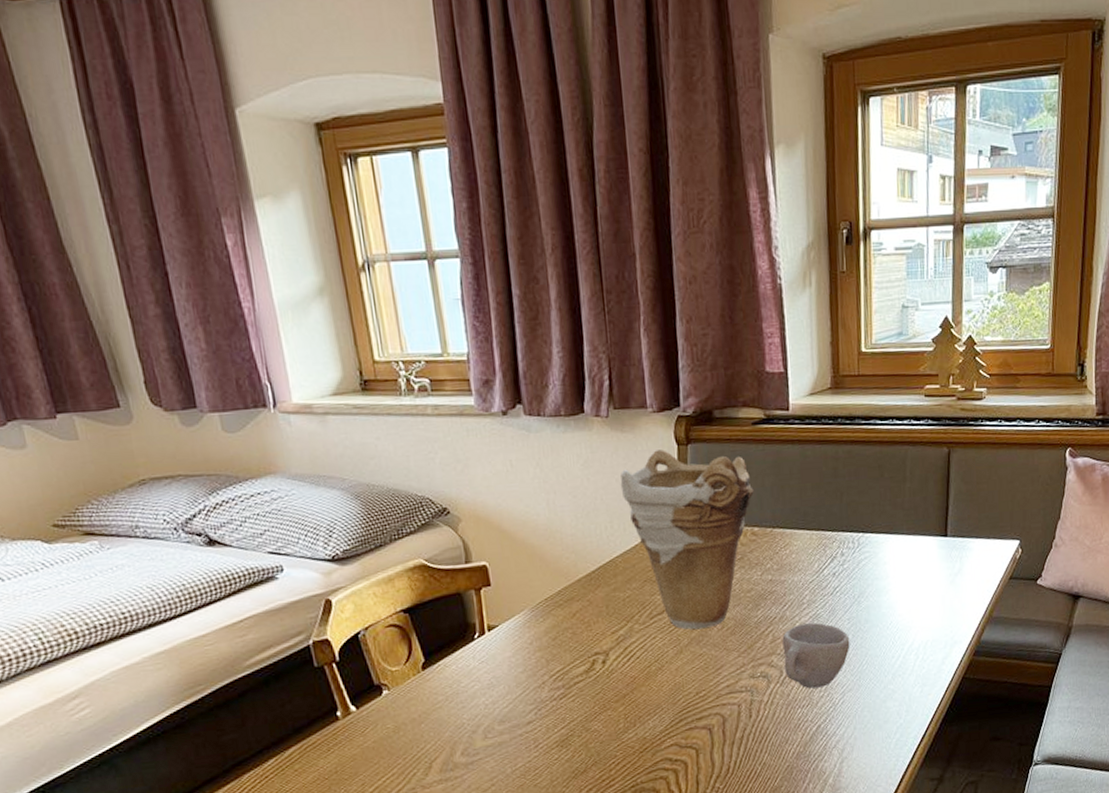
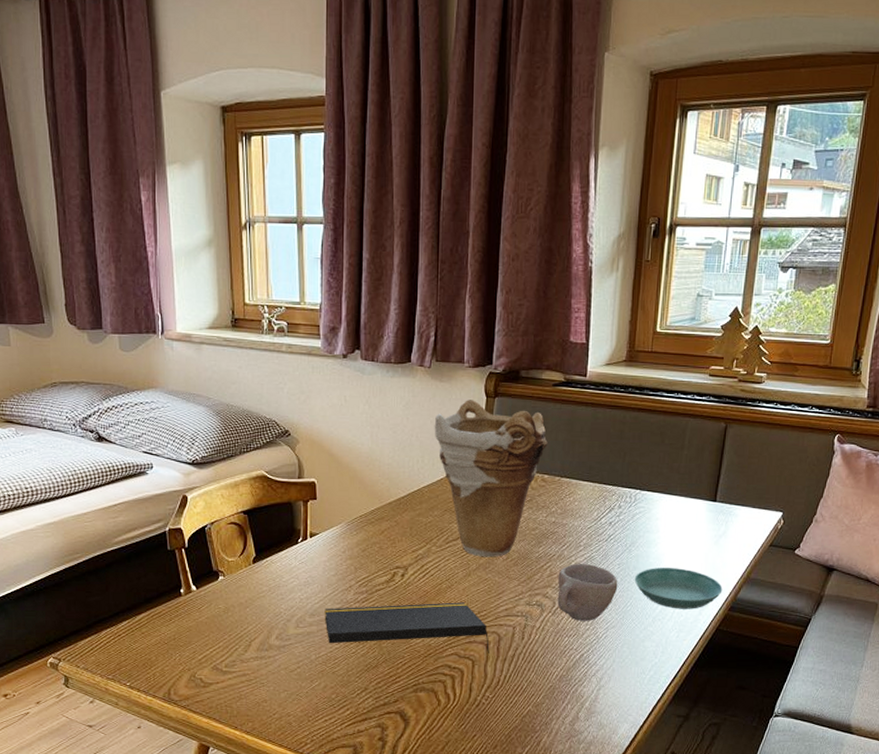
notepad: none [516,684,714,753] -> present [324,602,489,653]
saucer: none [867,615,965,662] -> present [634,567,723,609]

